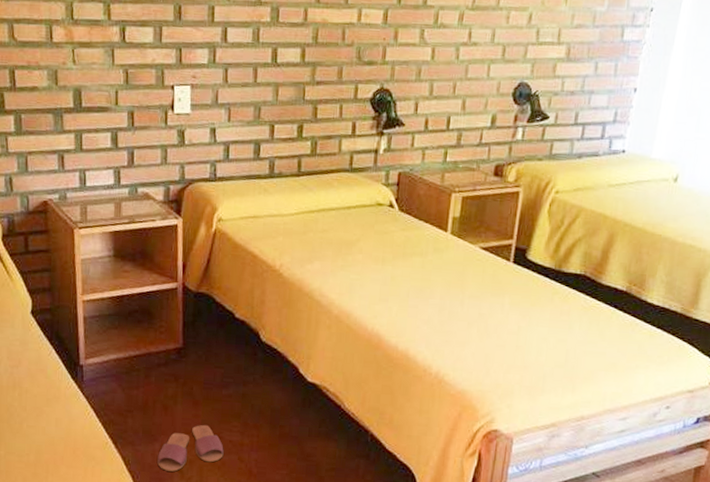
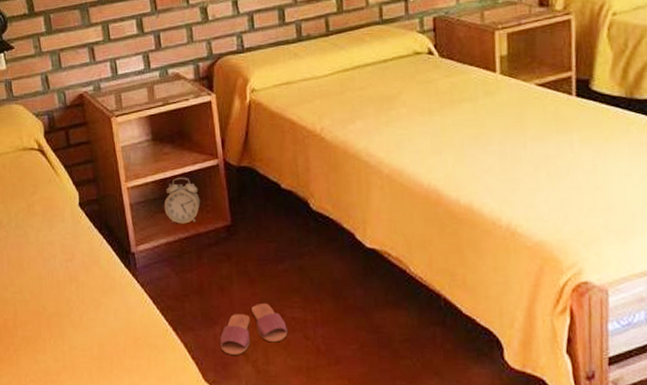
alarm clock: none [118,296,155,342] -> present [164,178,201,224]

